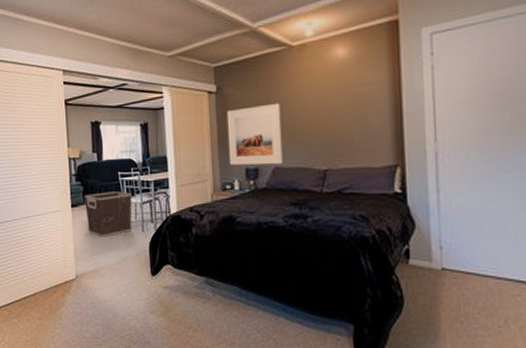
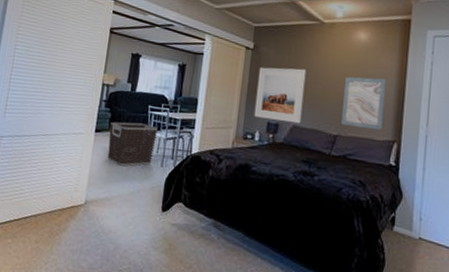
wall art: none [326,96,380,157] -> present [341,76,387,130]

